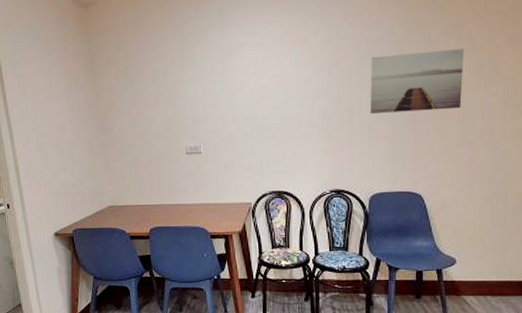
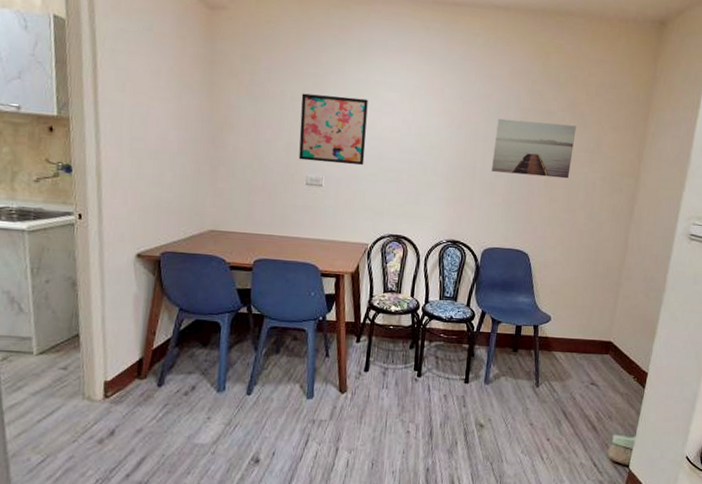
wall art: none [171,62,238,132] -> present [298,93,368,166]

